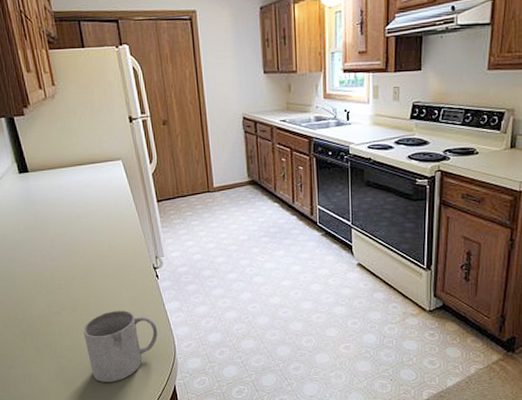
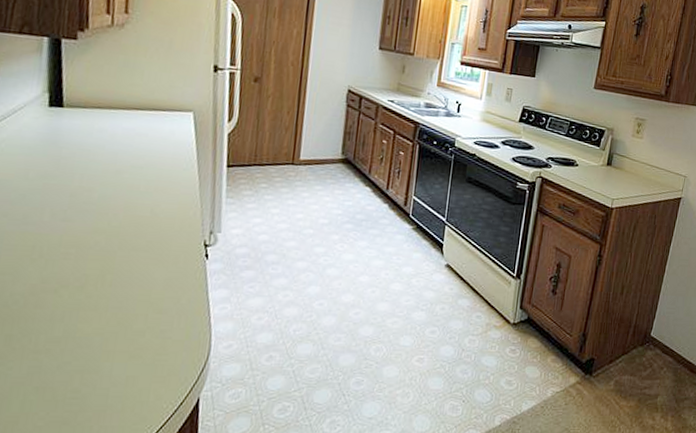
mug: present [83,310,158,382] -> none [83,293,192,391]

